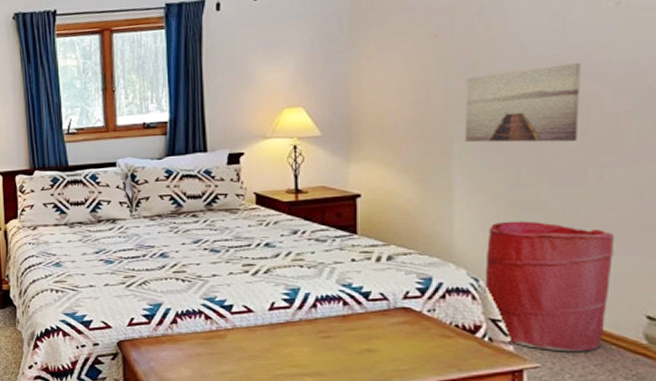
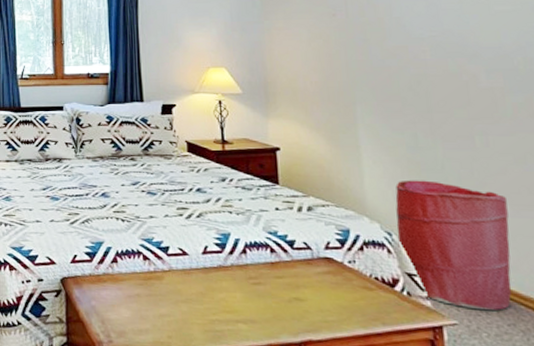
wall art: present [464,63,581,143] -> none [362,45,462,111]

